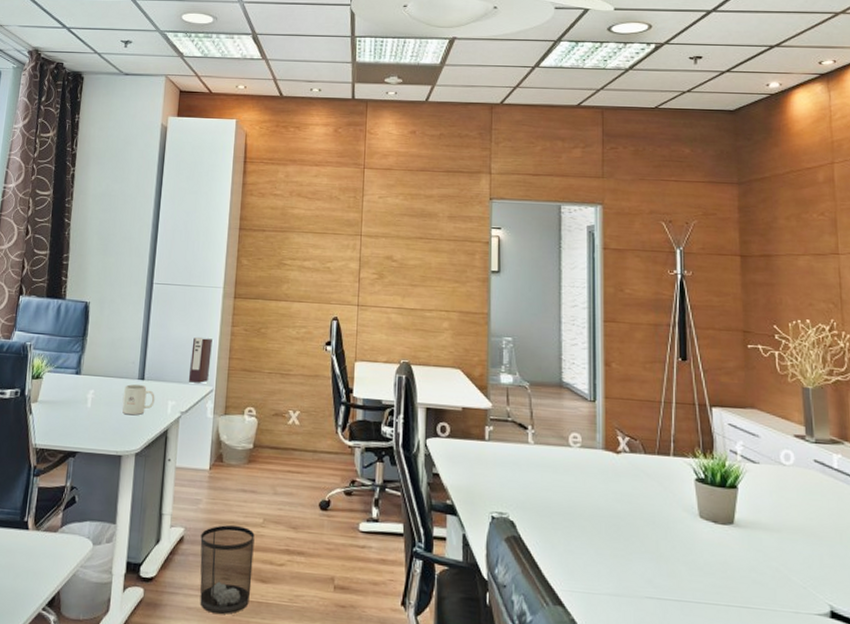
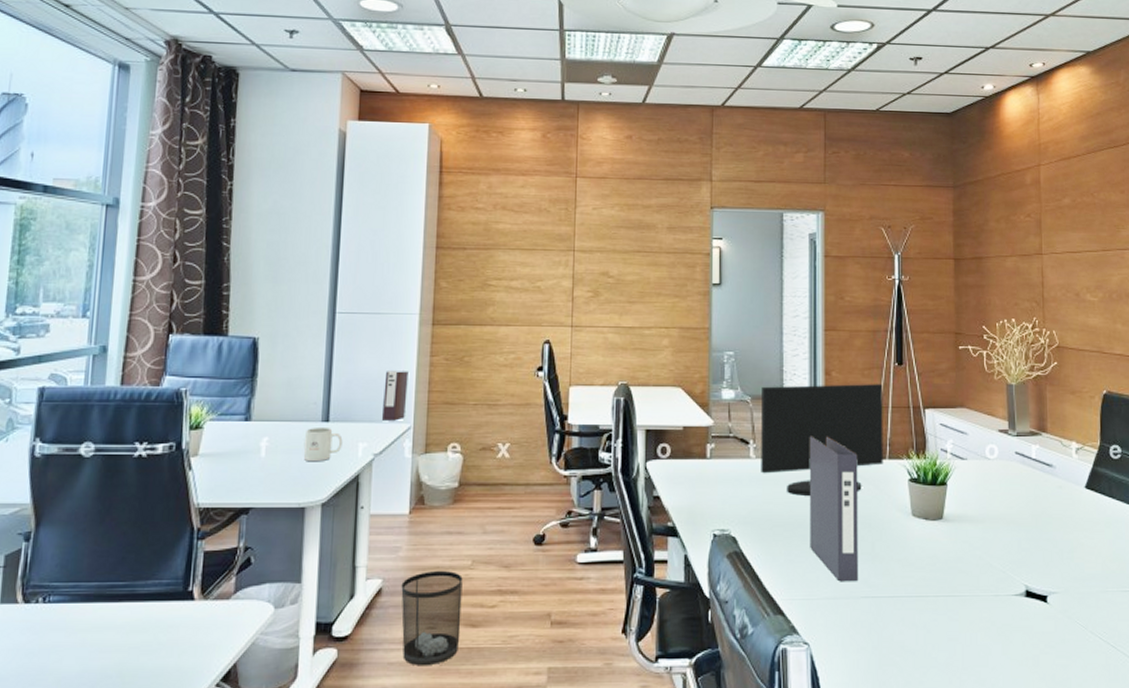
monitor: none [539,373,667,487] -> present [761,384,883,496]
binder: none [590,426,642,579] -> present [810,436,858,581]

